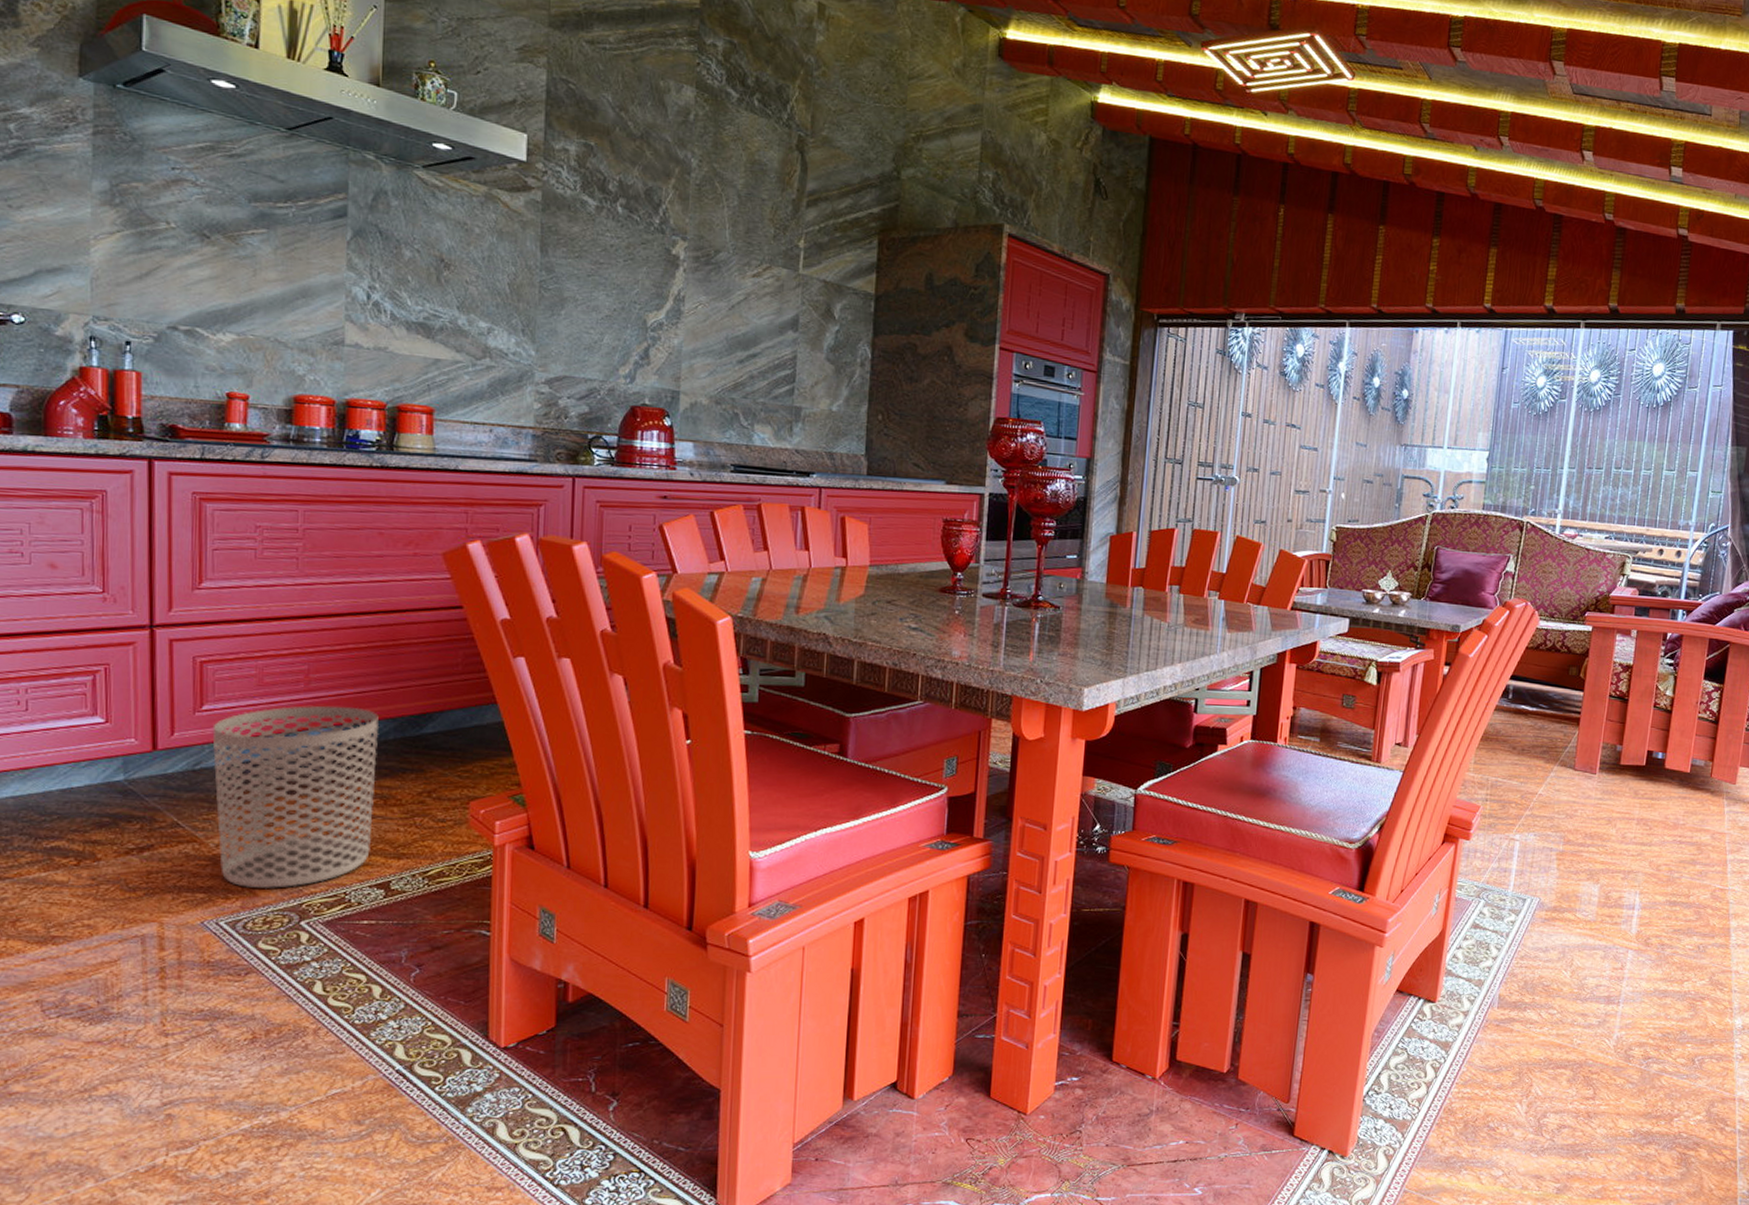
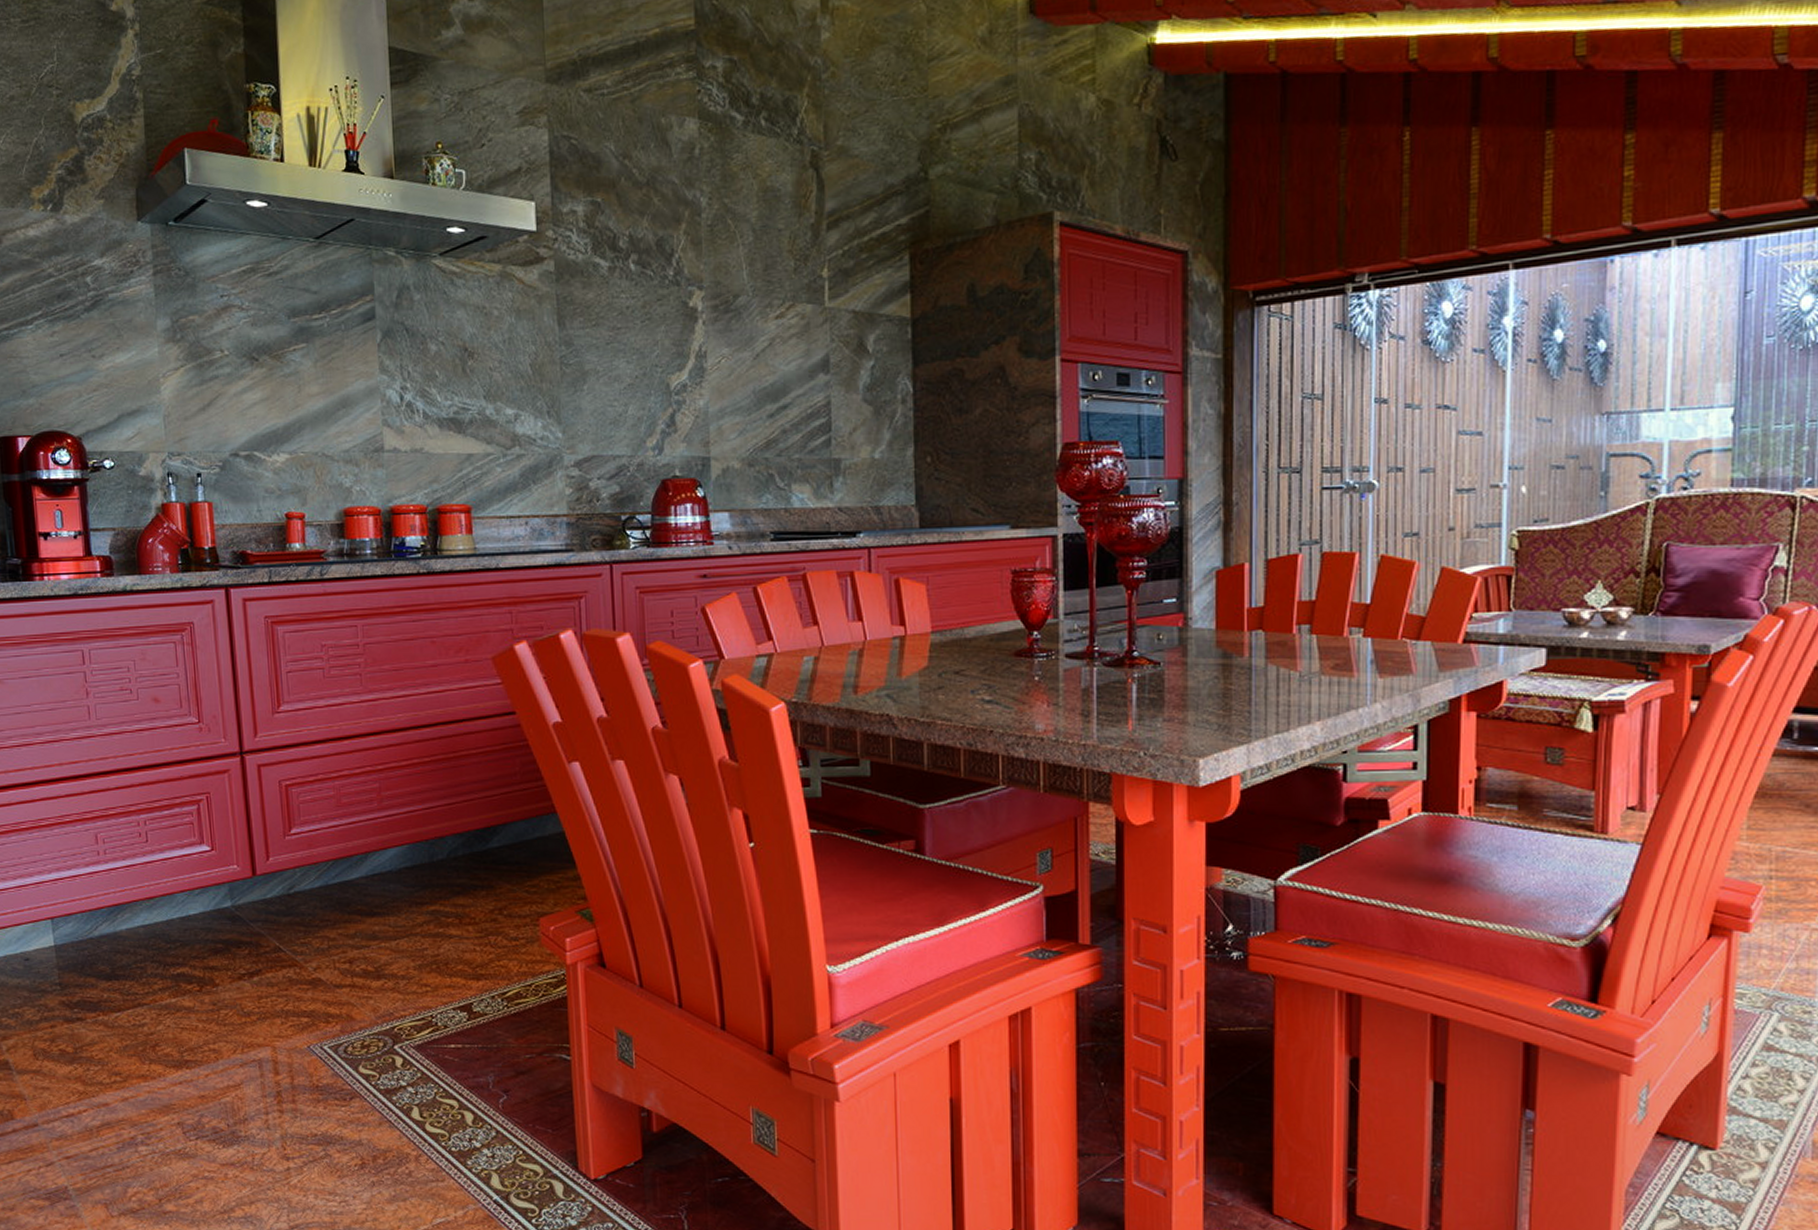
waste bin: present [212,705,379,889] -> none [301,823,451,1013]

